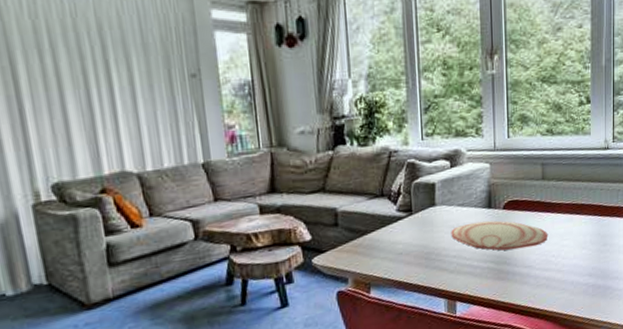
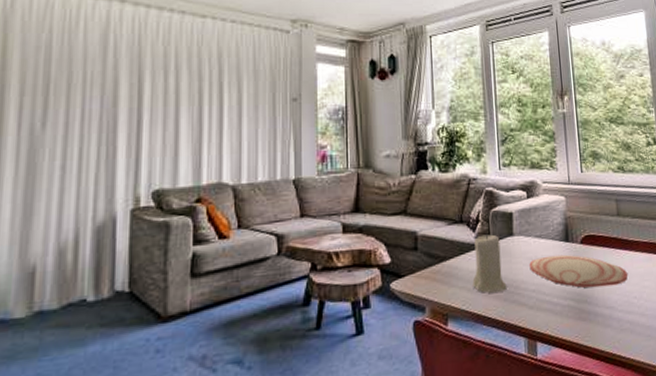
candle: none [394,205,428,262] -> present [472,233,507,293]

